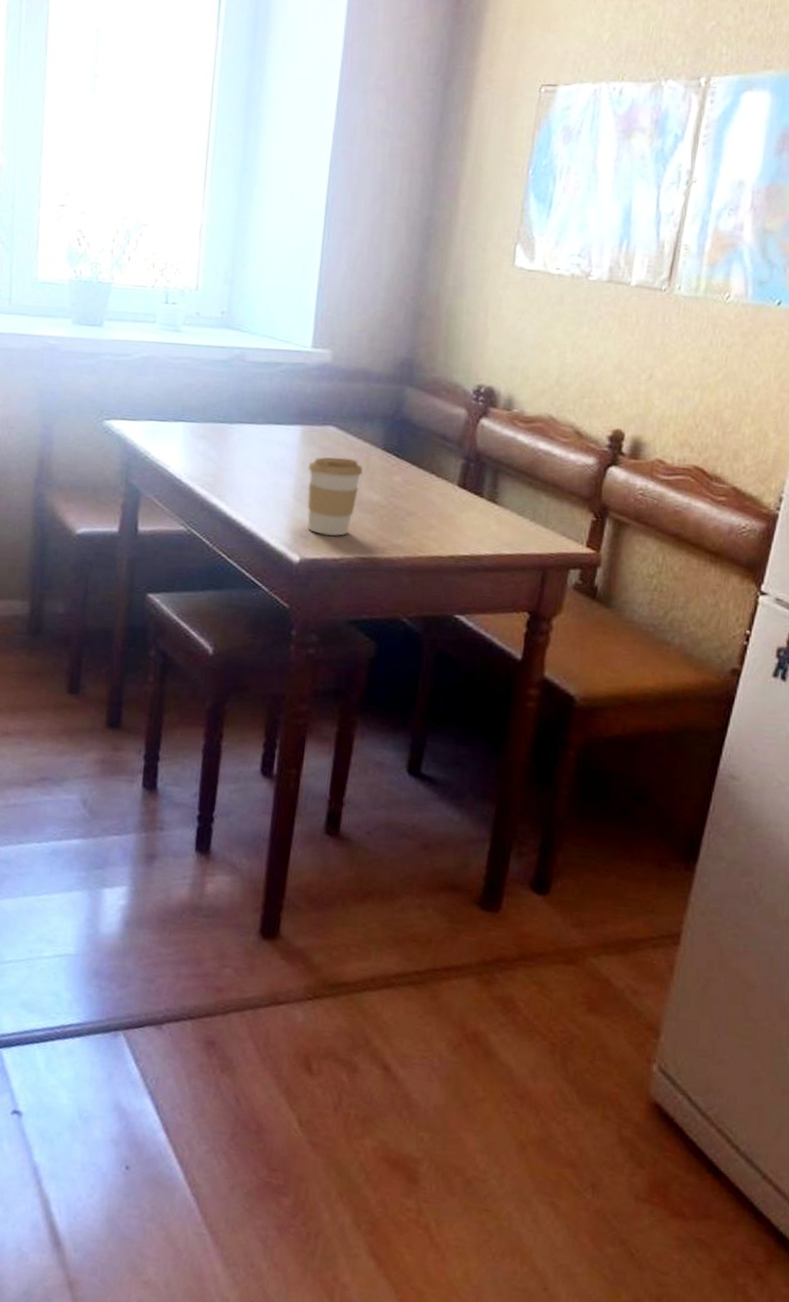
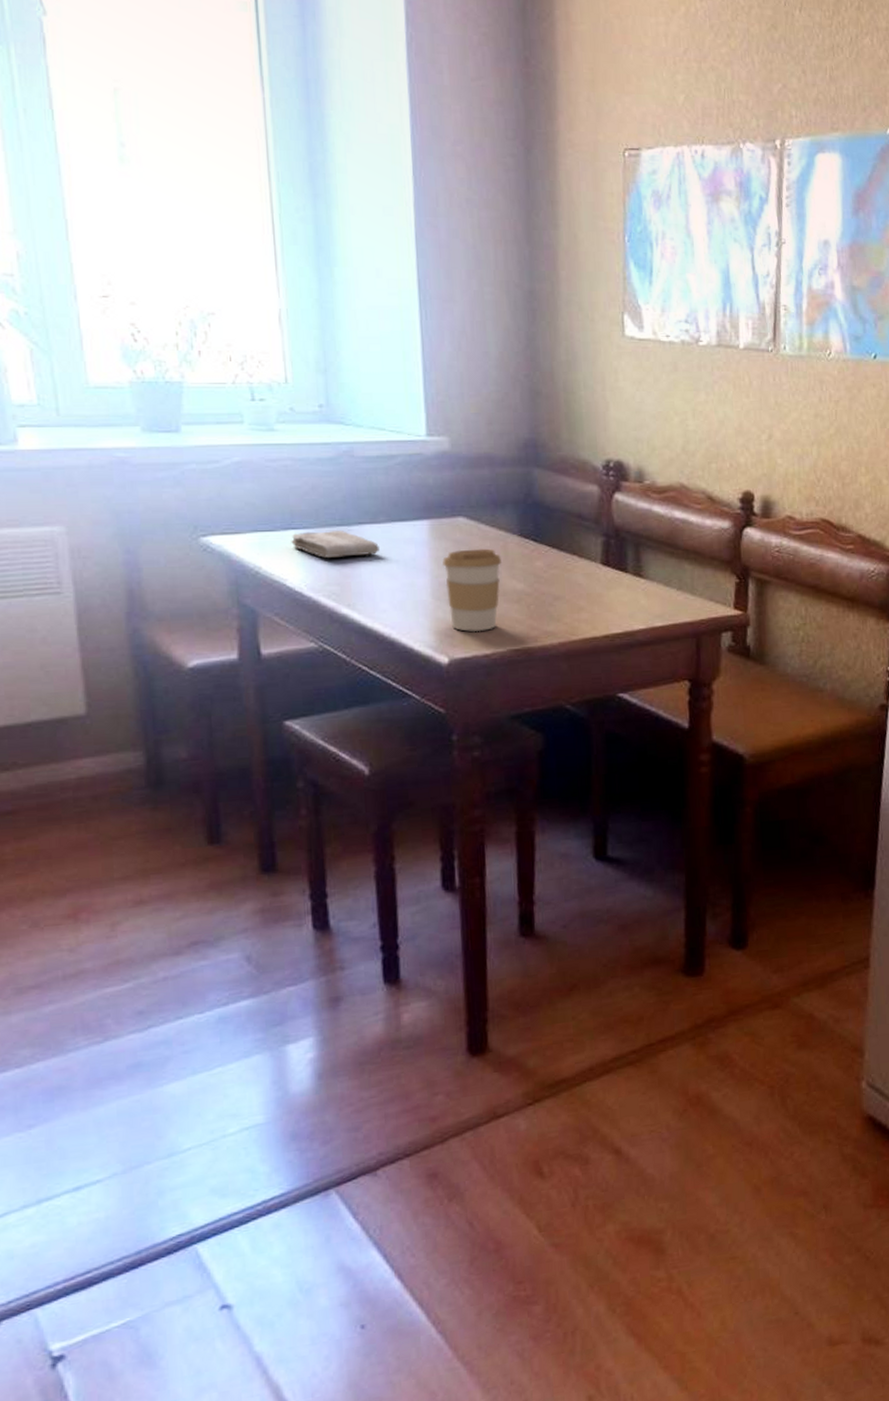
washcloth: none [178,425,254,452] -> present [291,531,379,559]

